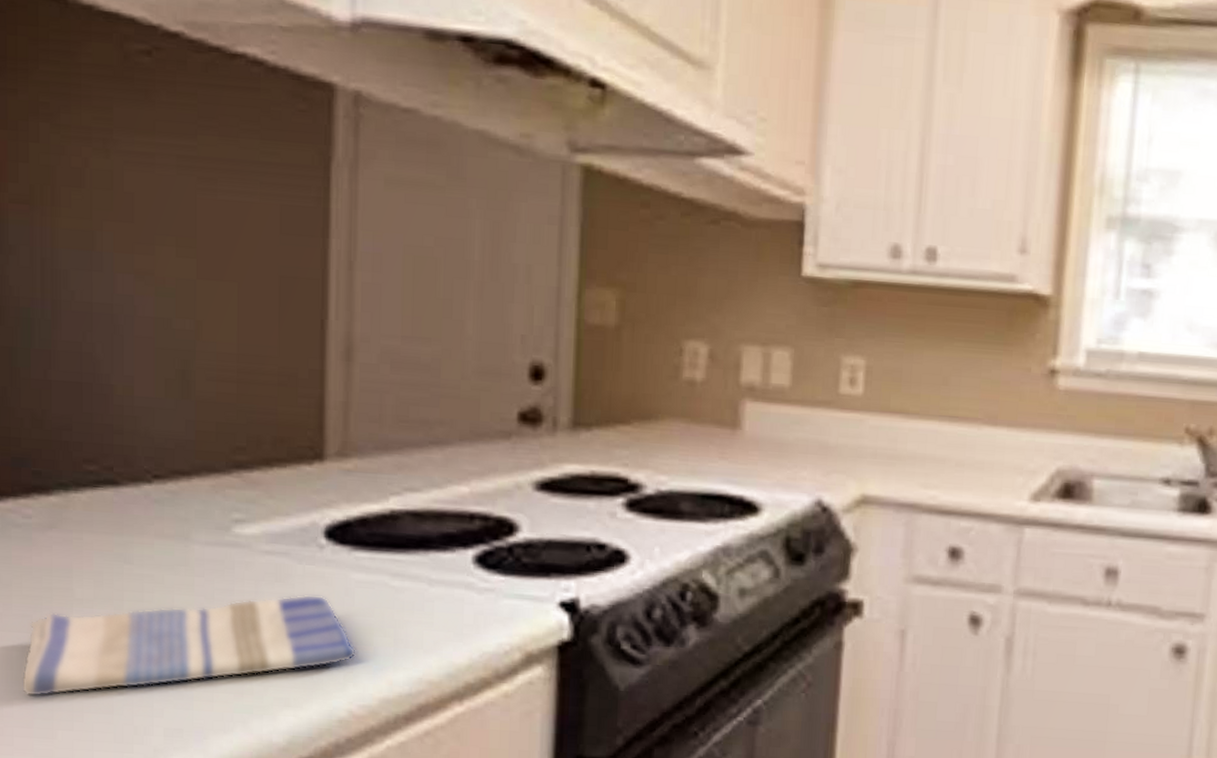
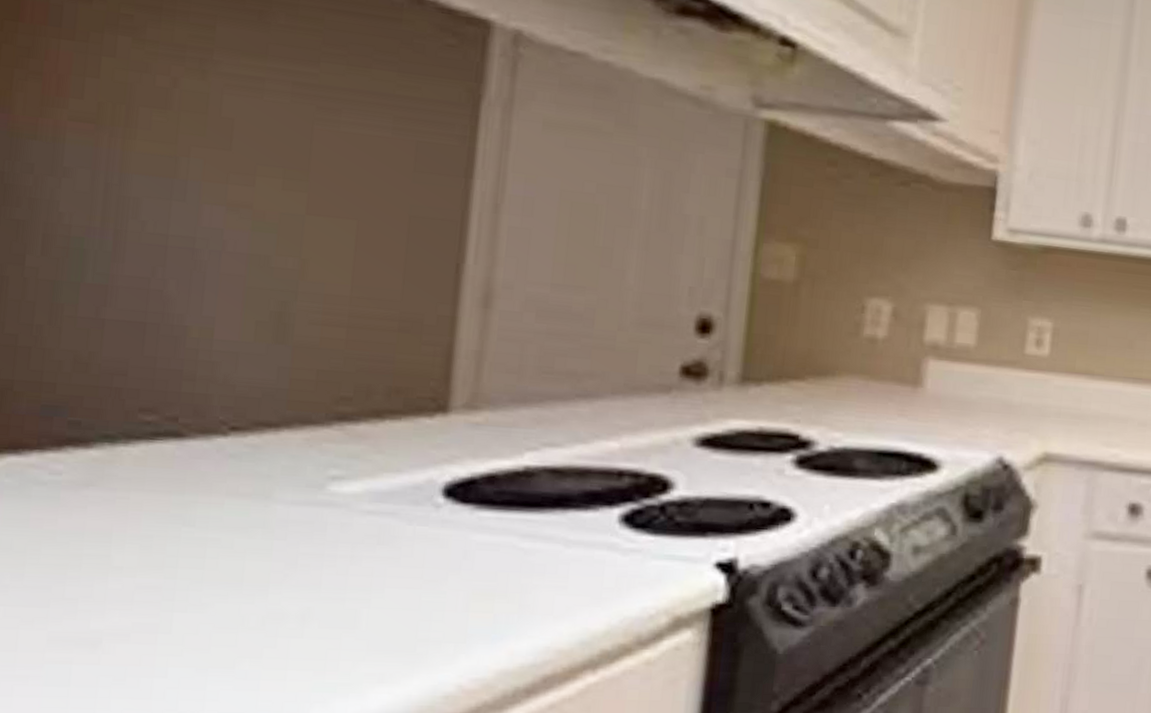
dish towel: present [21,594,357,697] -> none [26,558,473,682]

